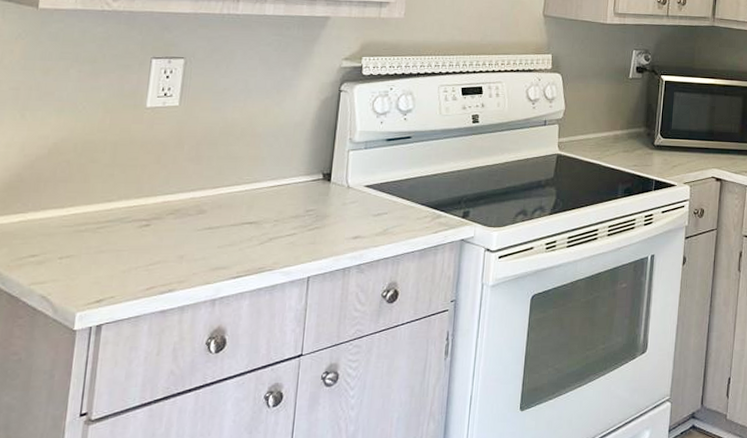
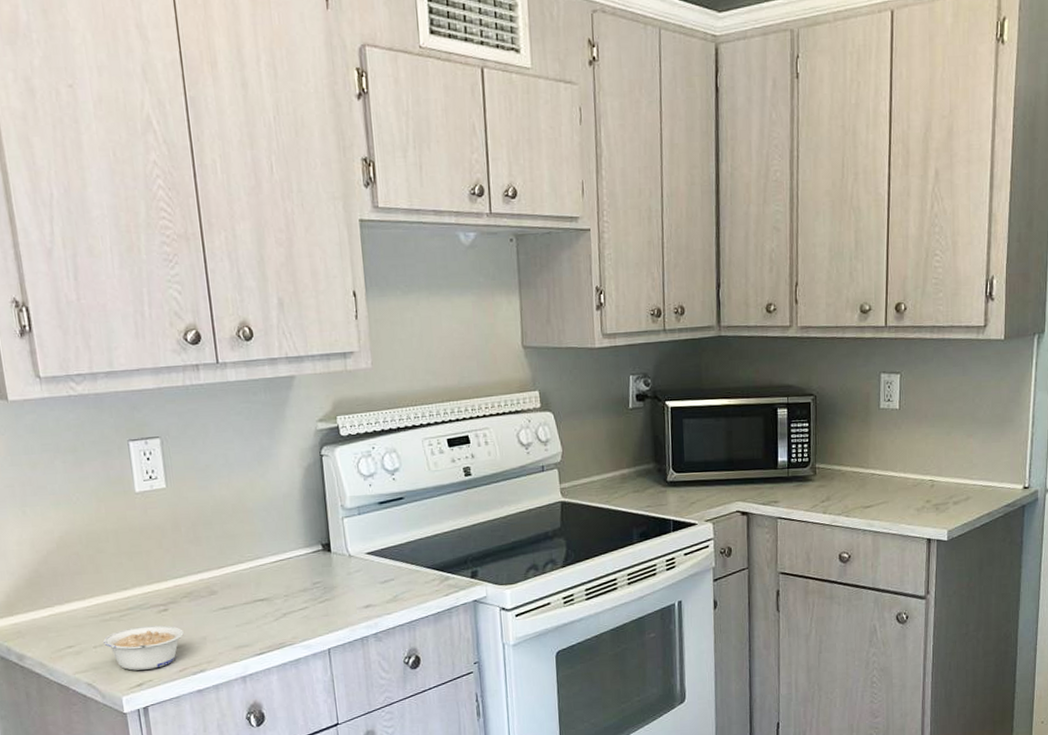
legume: none [71,239,161,285] -> present [103,625,184,671]

